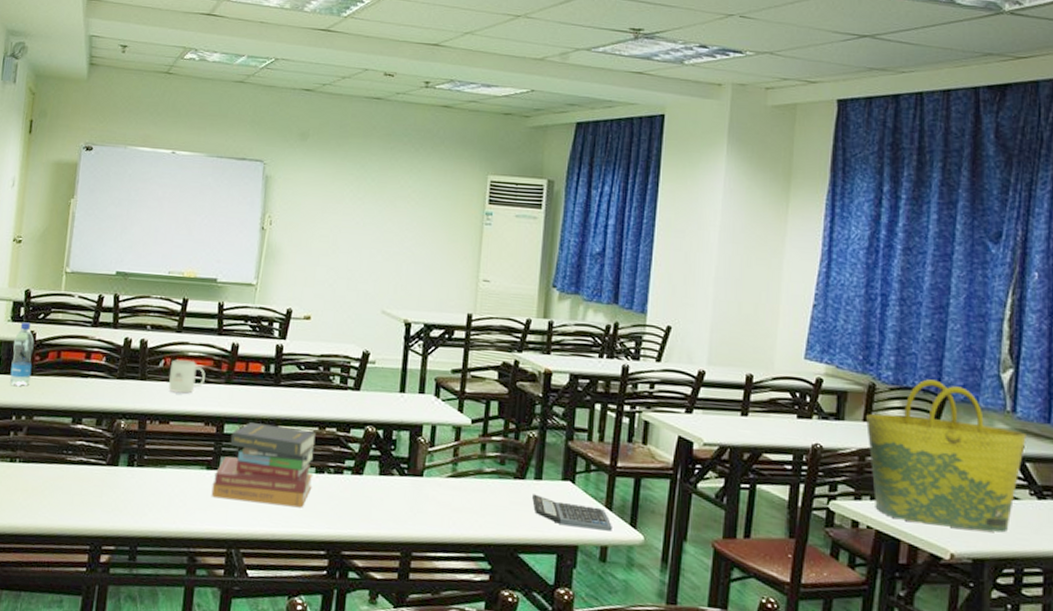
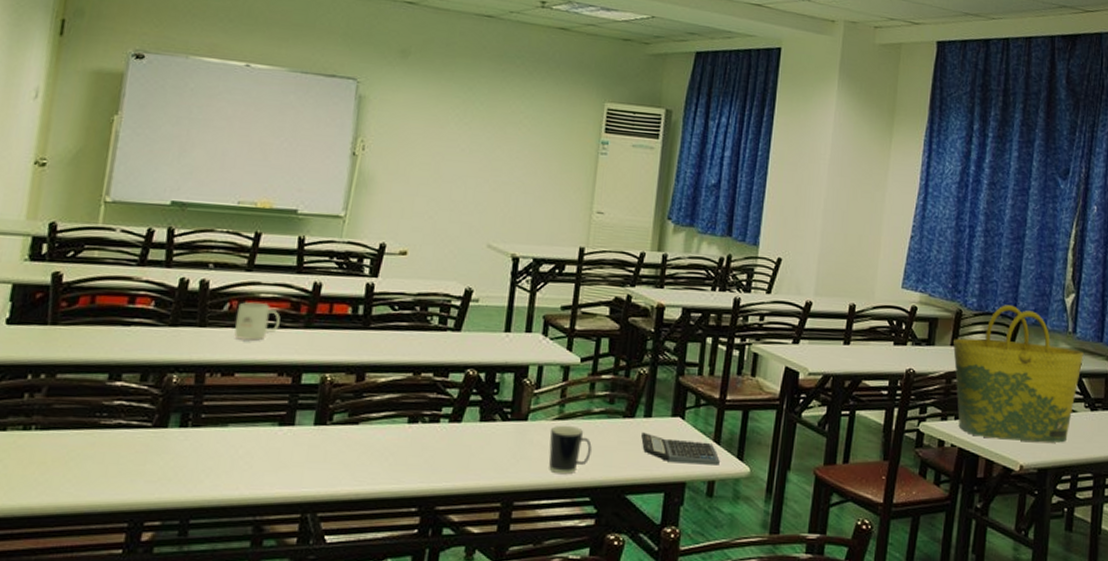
bottle: present [9,322,34,387] -> none [25,261,60,339]
books: present [211,422,316,508] -> none [284,370,410,463]
mug: none [443,482,484,530] -> present [548,425,592,475]

